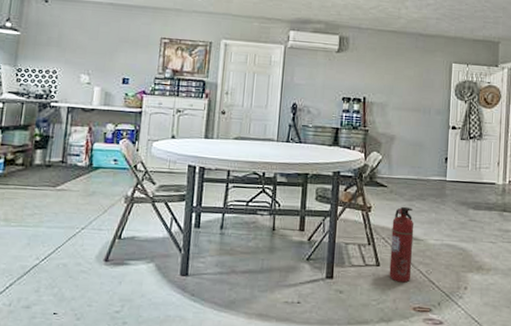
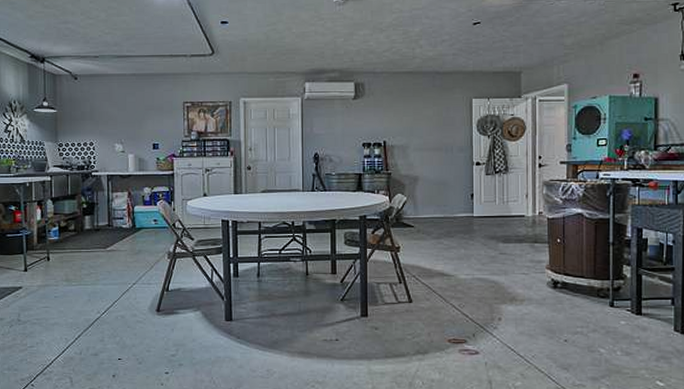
fire extinguisher: present [389,206,415,283] -> none [421,244,444,317]

